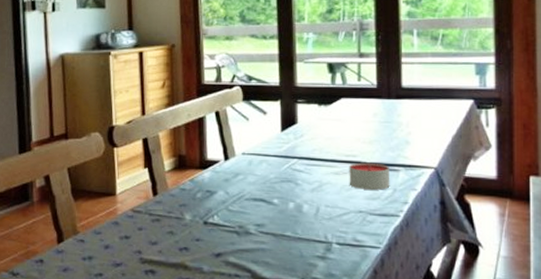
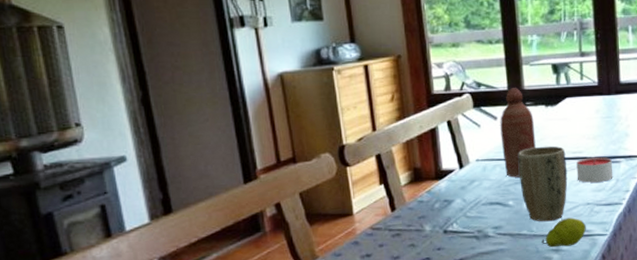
bottle: none [269,84,306,175] -> present [500,88,536,178]
plant pot: none [286,145,339,226] -> present [518,145,568,222]
fruit: none [307,224,357,255] -> present [542,217,586,248]

